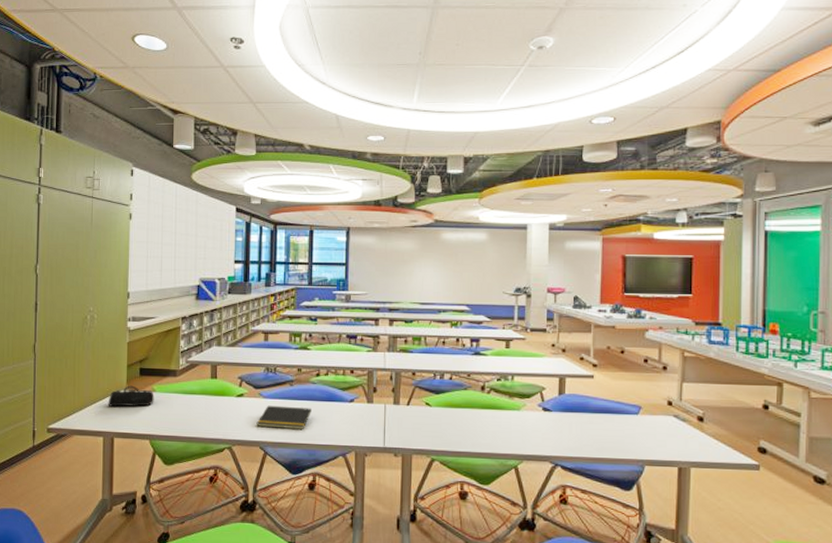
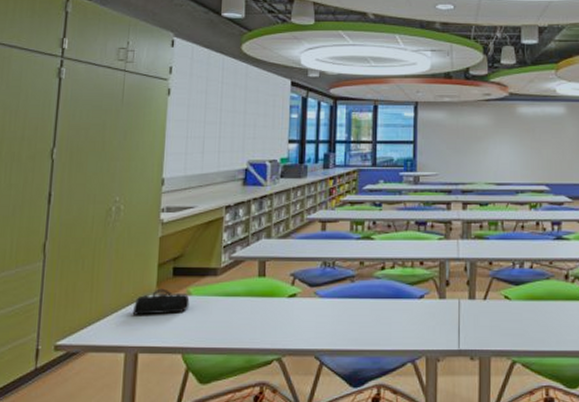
notepad: present [256,405,311,429] -> none [311,306,375,333]

